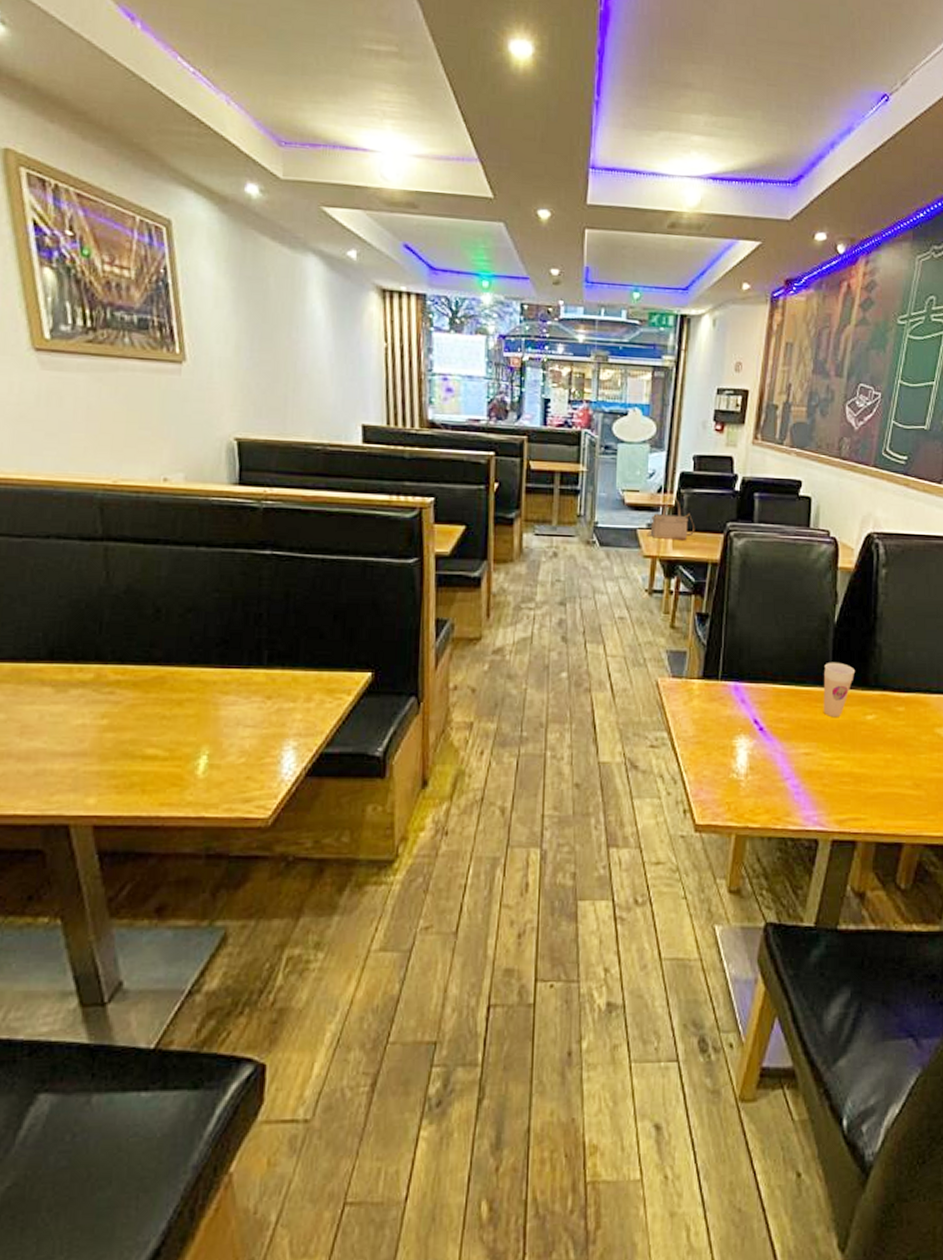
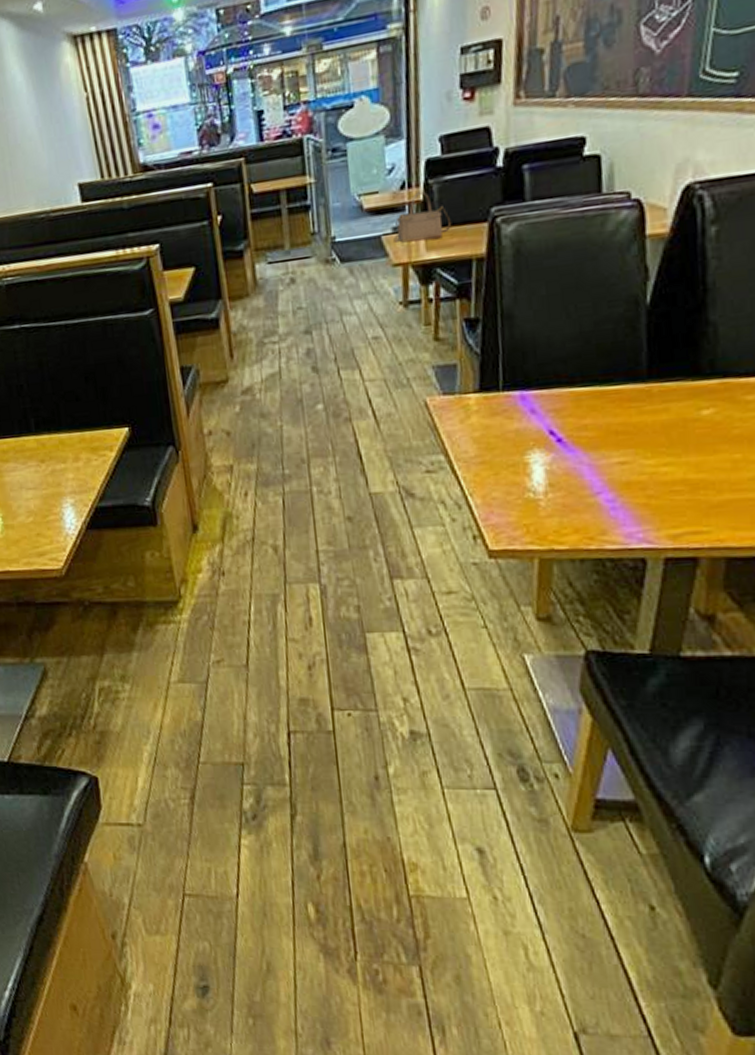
cup: present [823,662,856,718] -> none [637,351,682,418]

